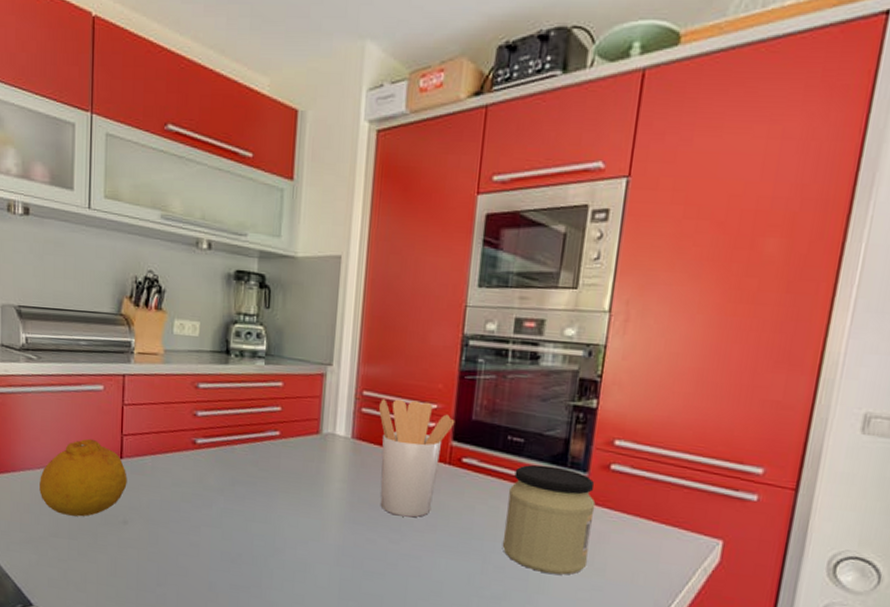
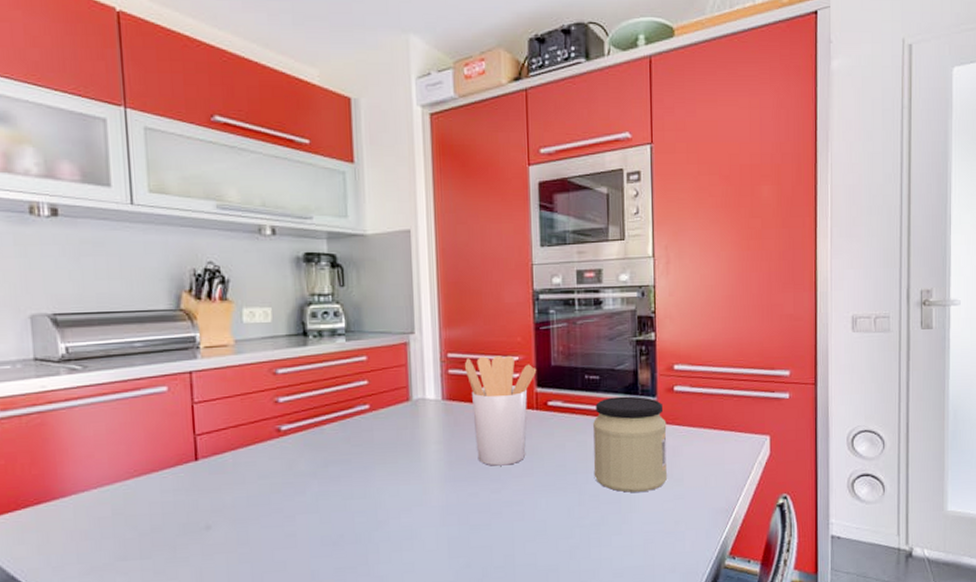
fruit: present [39,438,127,517] -> none [98,445,206,534]

